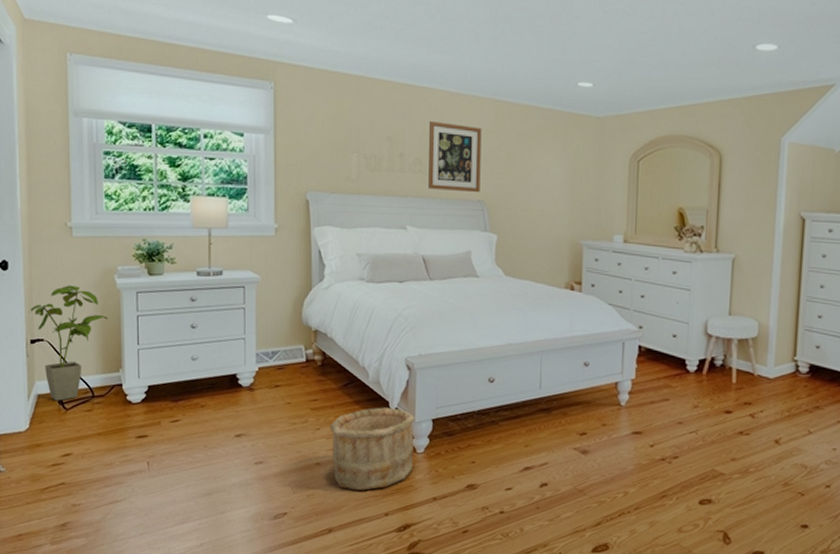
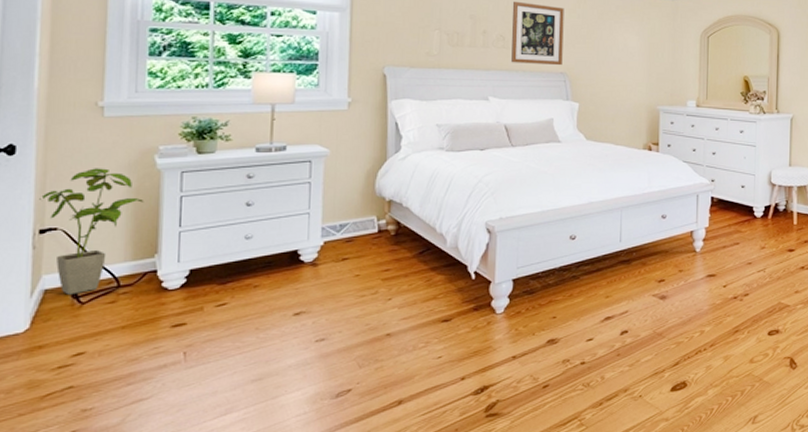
wooden bucket: present [330,407,415,490] -> none [403,271,495,357]

